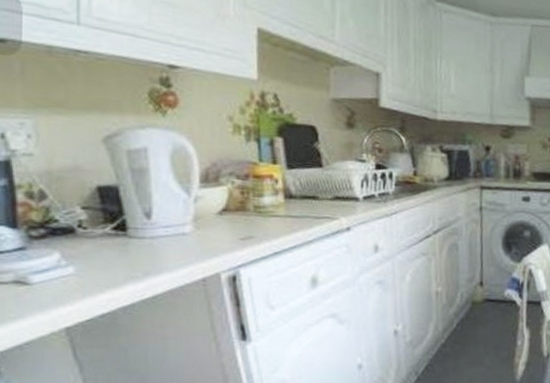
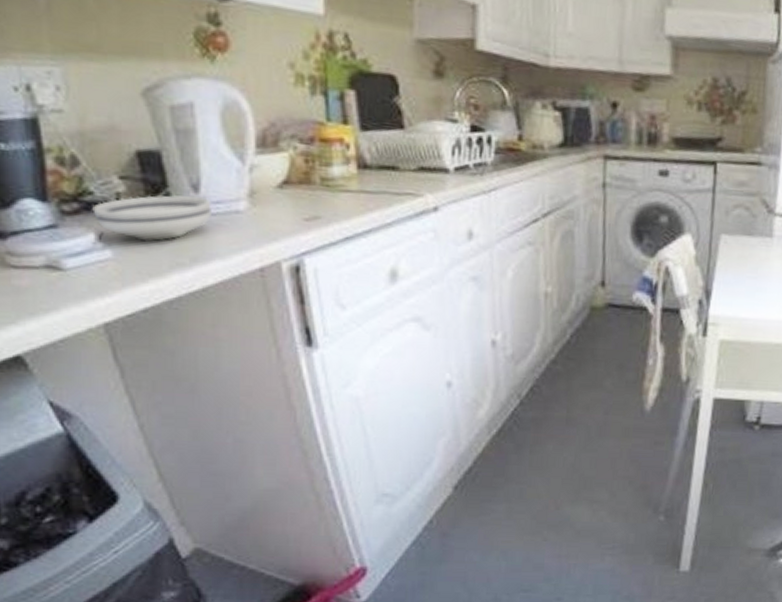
bowl: none [57,221,163,260] -> present [92,195,213,242]

